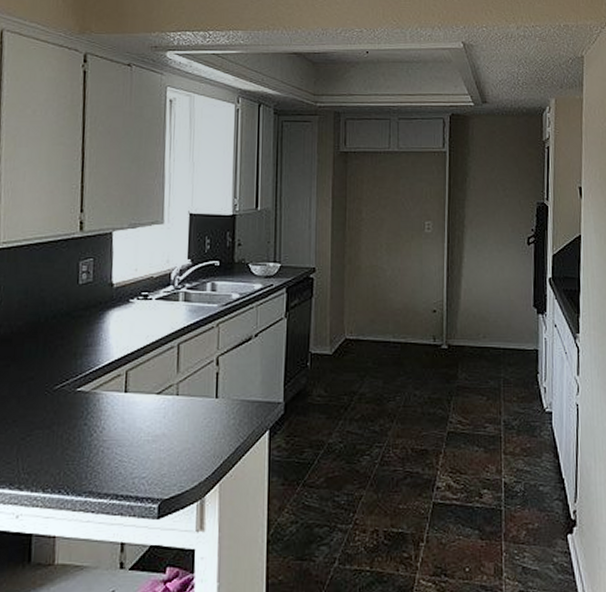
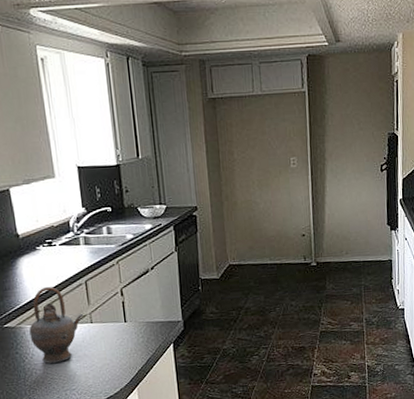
teapot: none [104,346,170,441] -> present [29,286,84,364]

